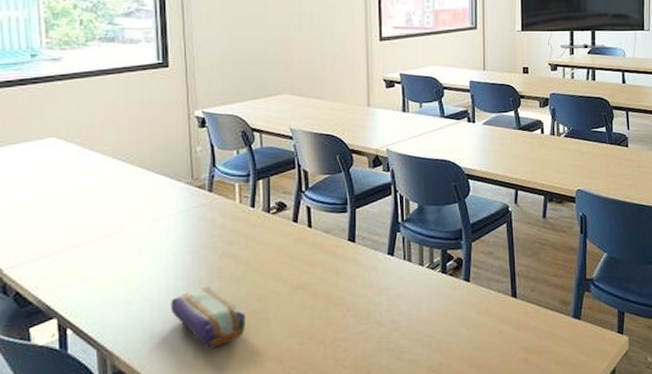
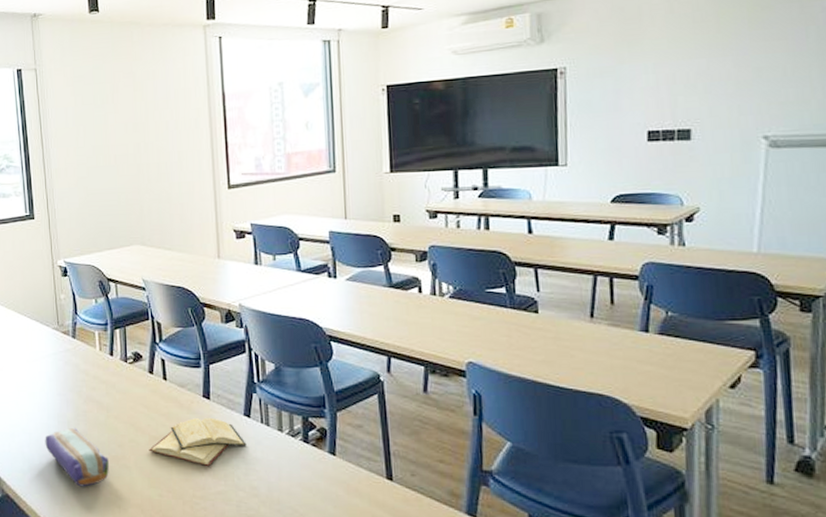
diary: none [290,259,389,308] -> present [149,417,247,466]

